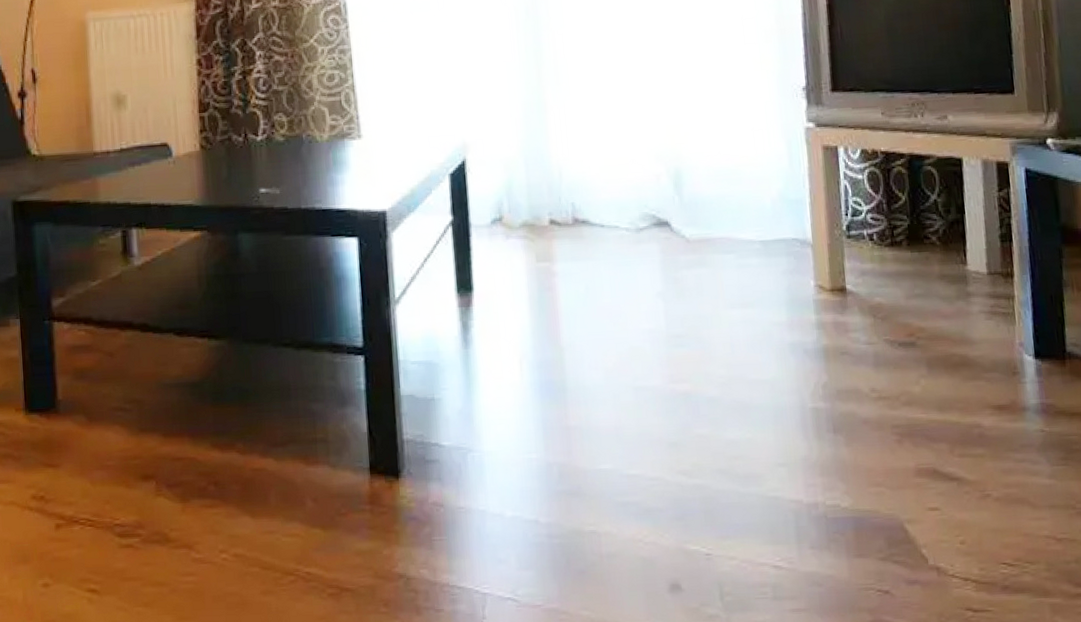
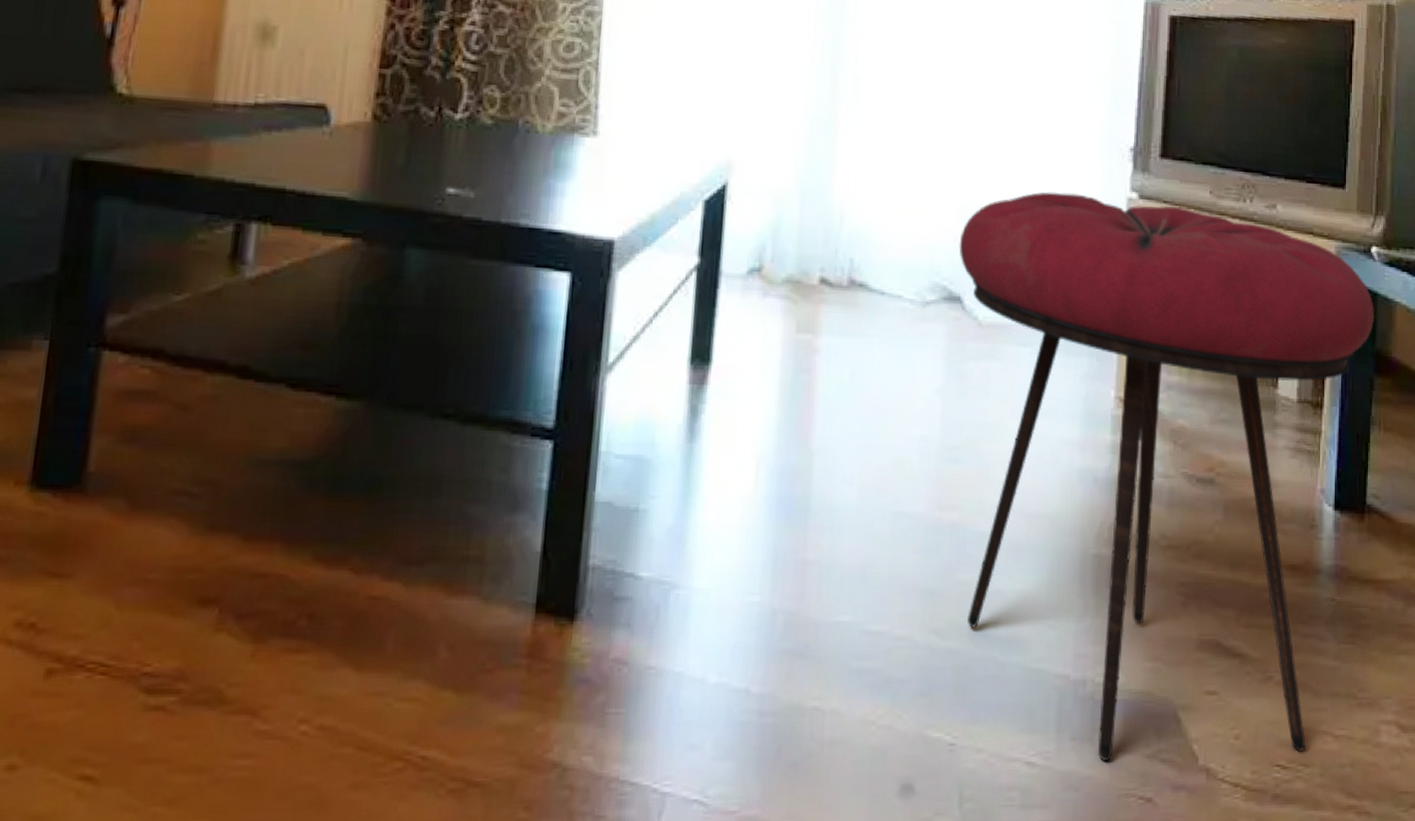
stool: none [660,128,1057,565] -> present [959,191,1375,763]

